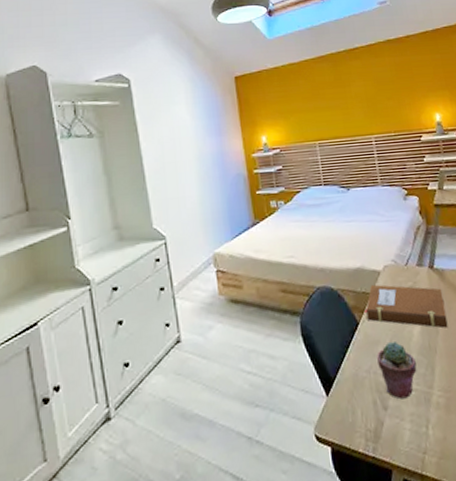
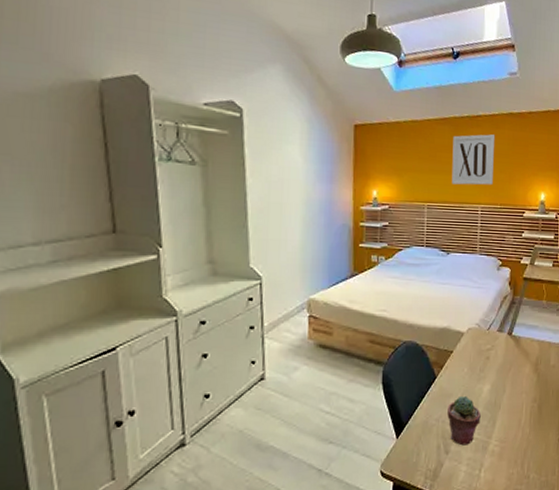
wall art: none [333,64,382,119] -> present [451,134,496,185]
notebook: present [363,284,448,328] -> none [442,344,516,388]

